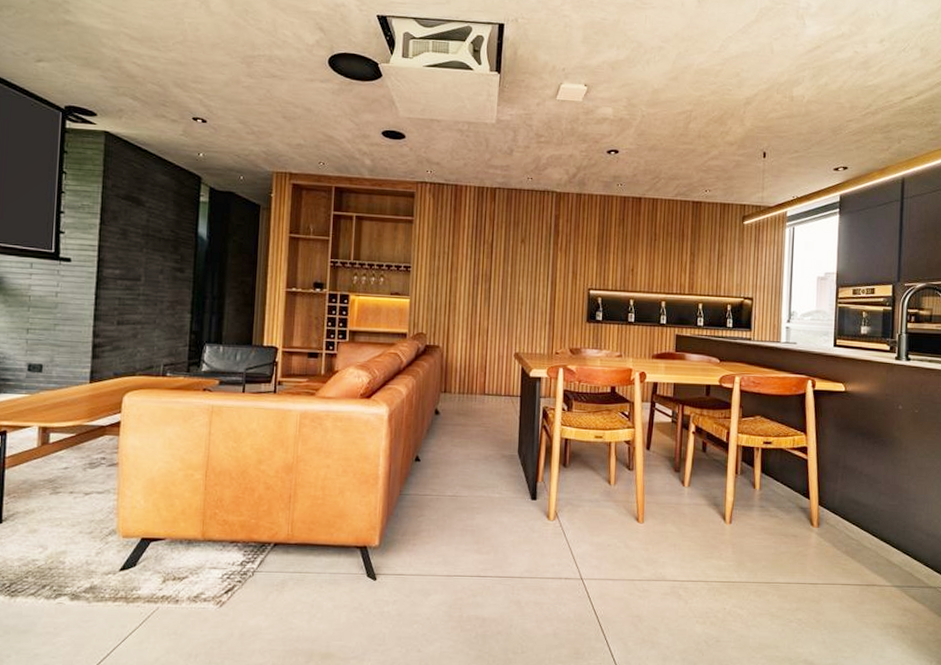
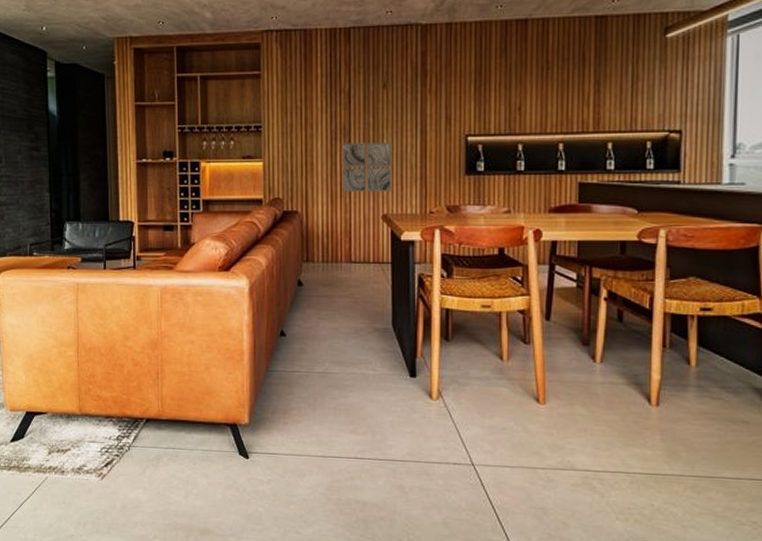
wall art: none [480,287,526,334] -> present [341,142,392,193]

